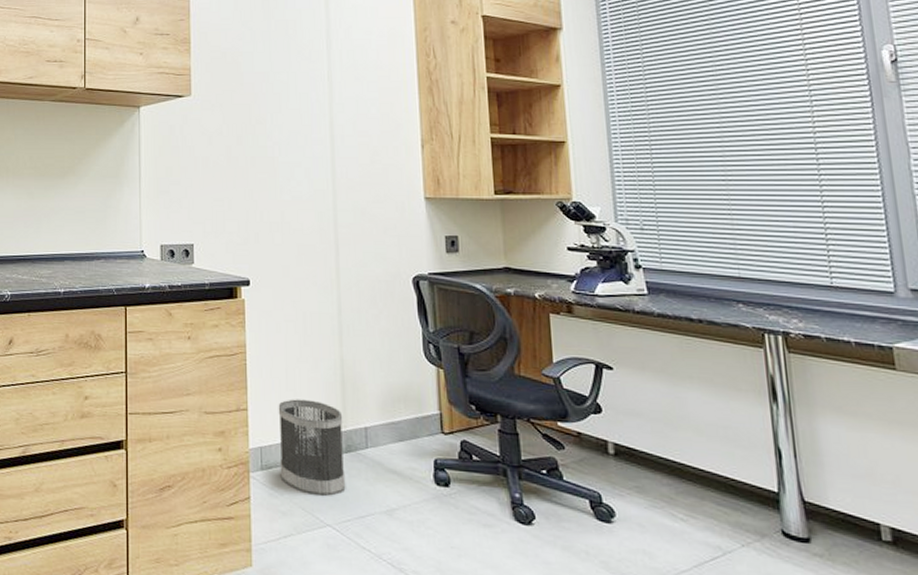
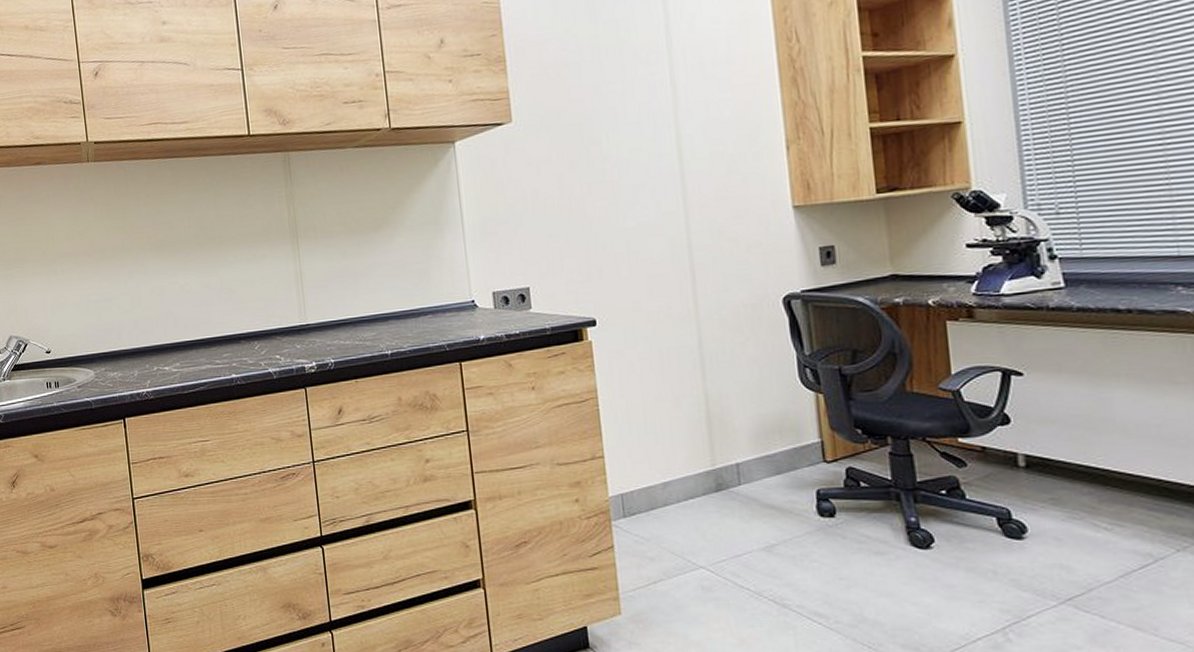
wastebasket: present [278,399,346,496] -> none [637,440,719,538]

